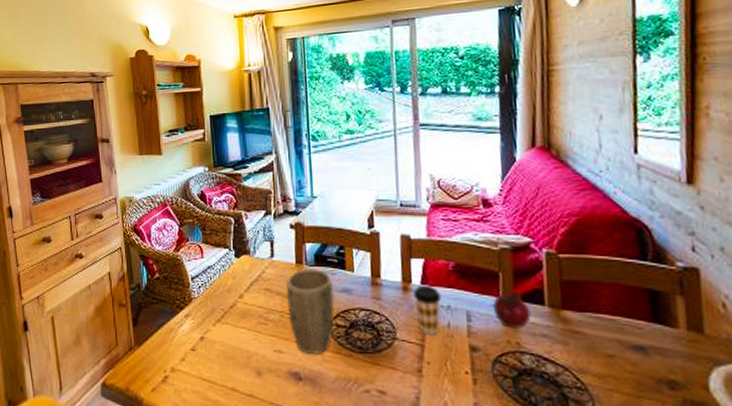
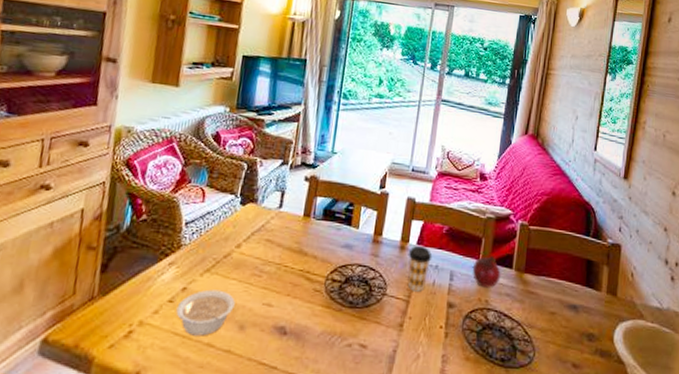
legume: none [199,338,249,381] -> present [176,289,235,336]
plant pot: present [286,268,335,355] -> none [285,221,337,309]

